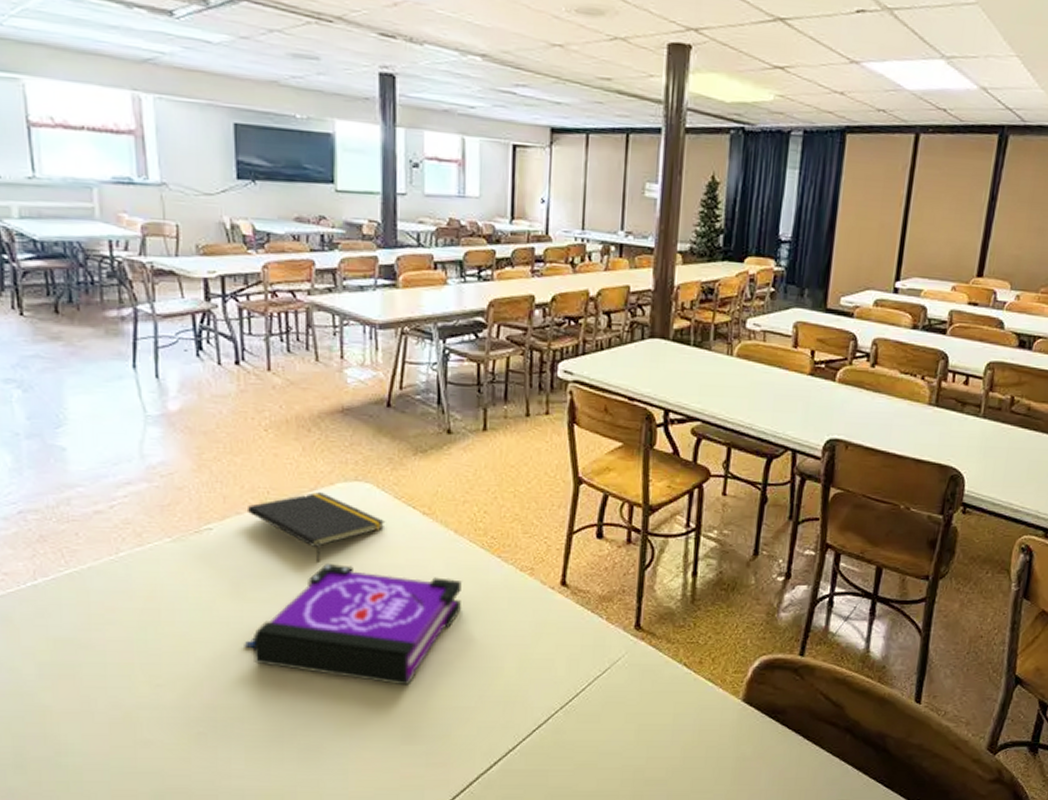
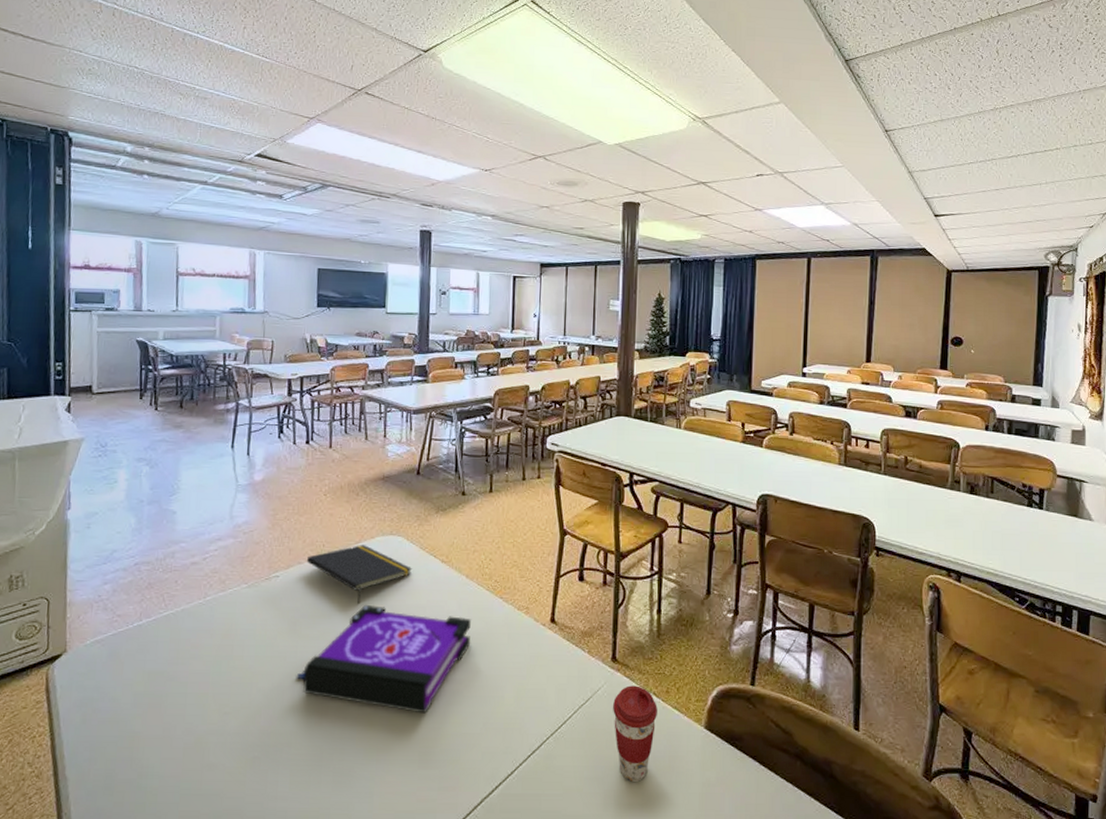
coffee cup: none [635,655,688,757] -> present [613,685,657,782]

